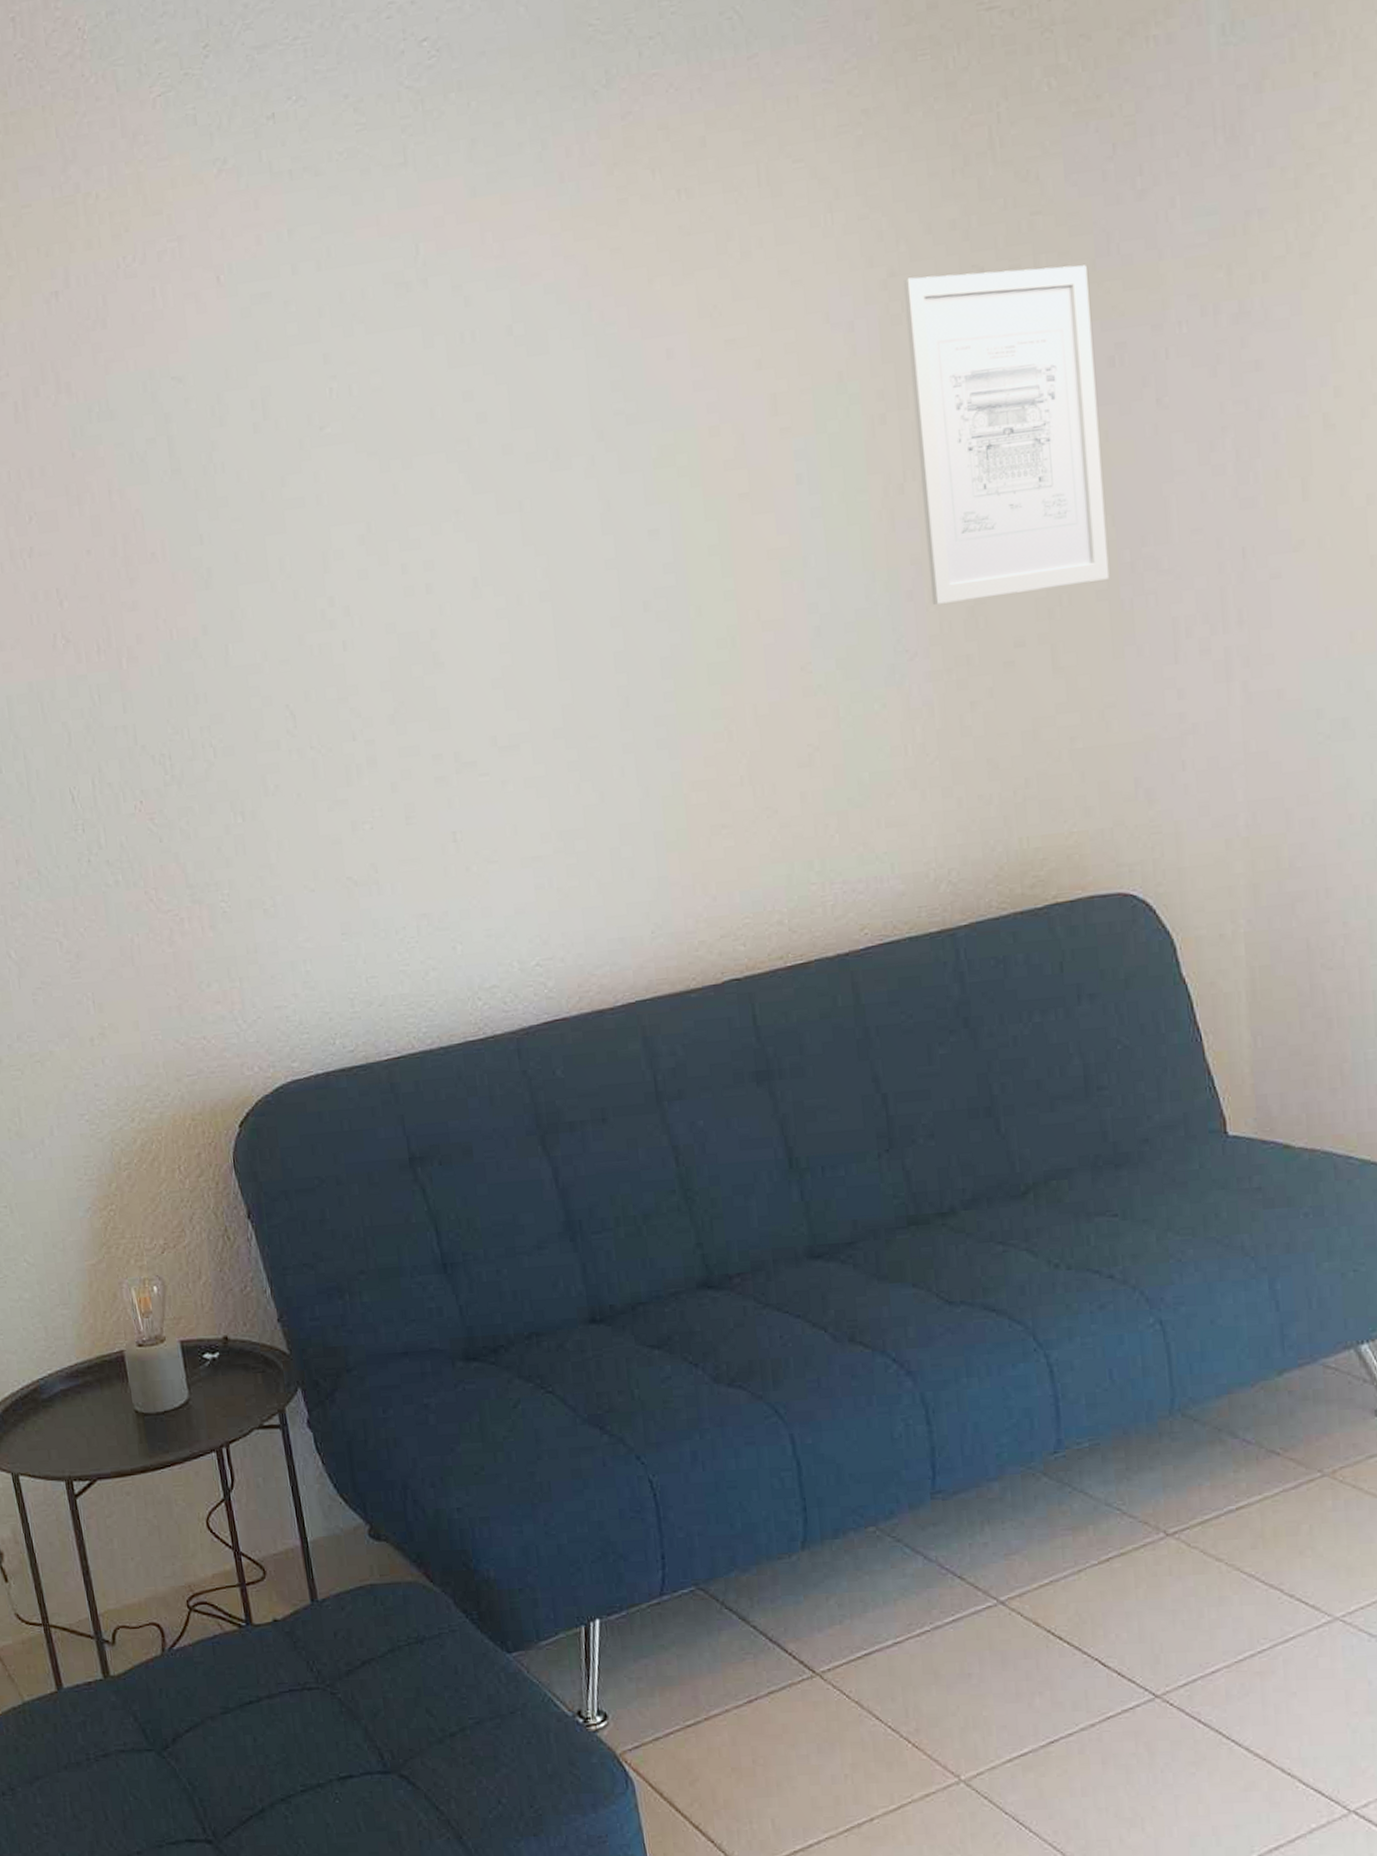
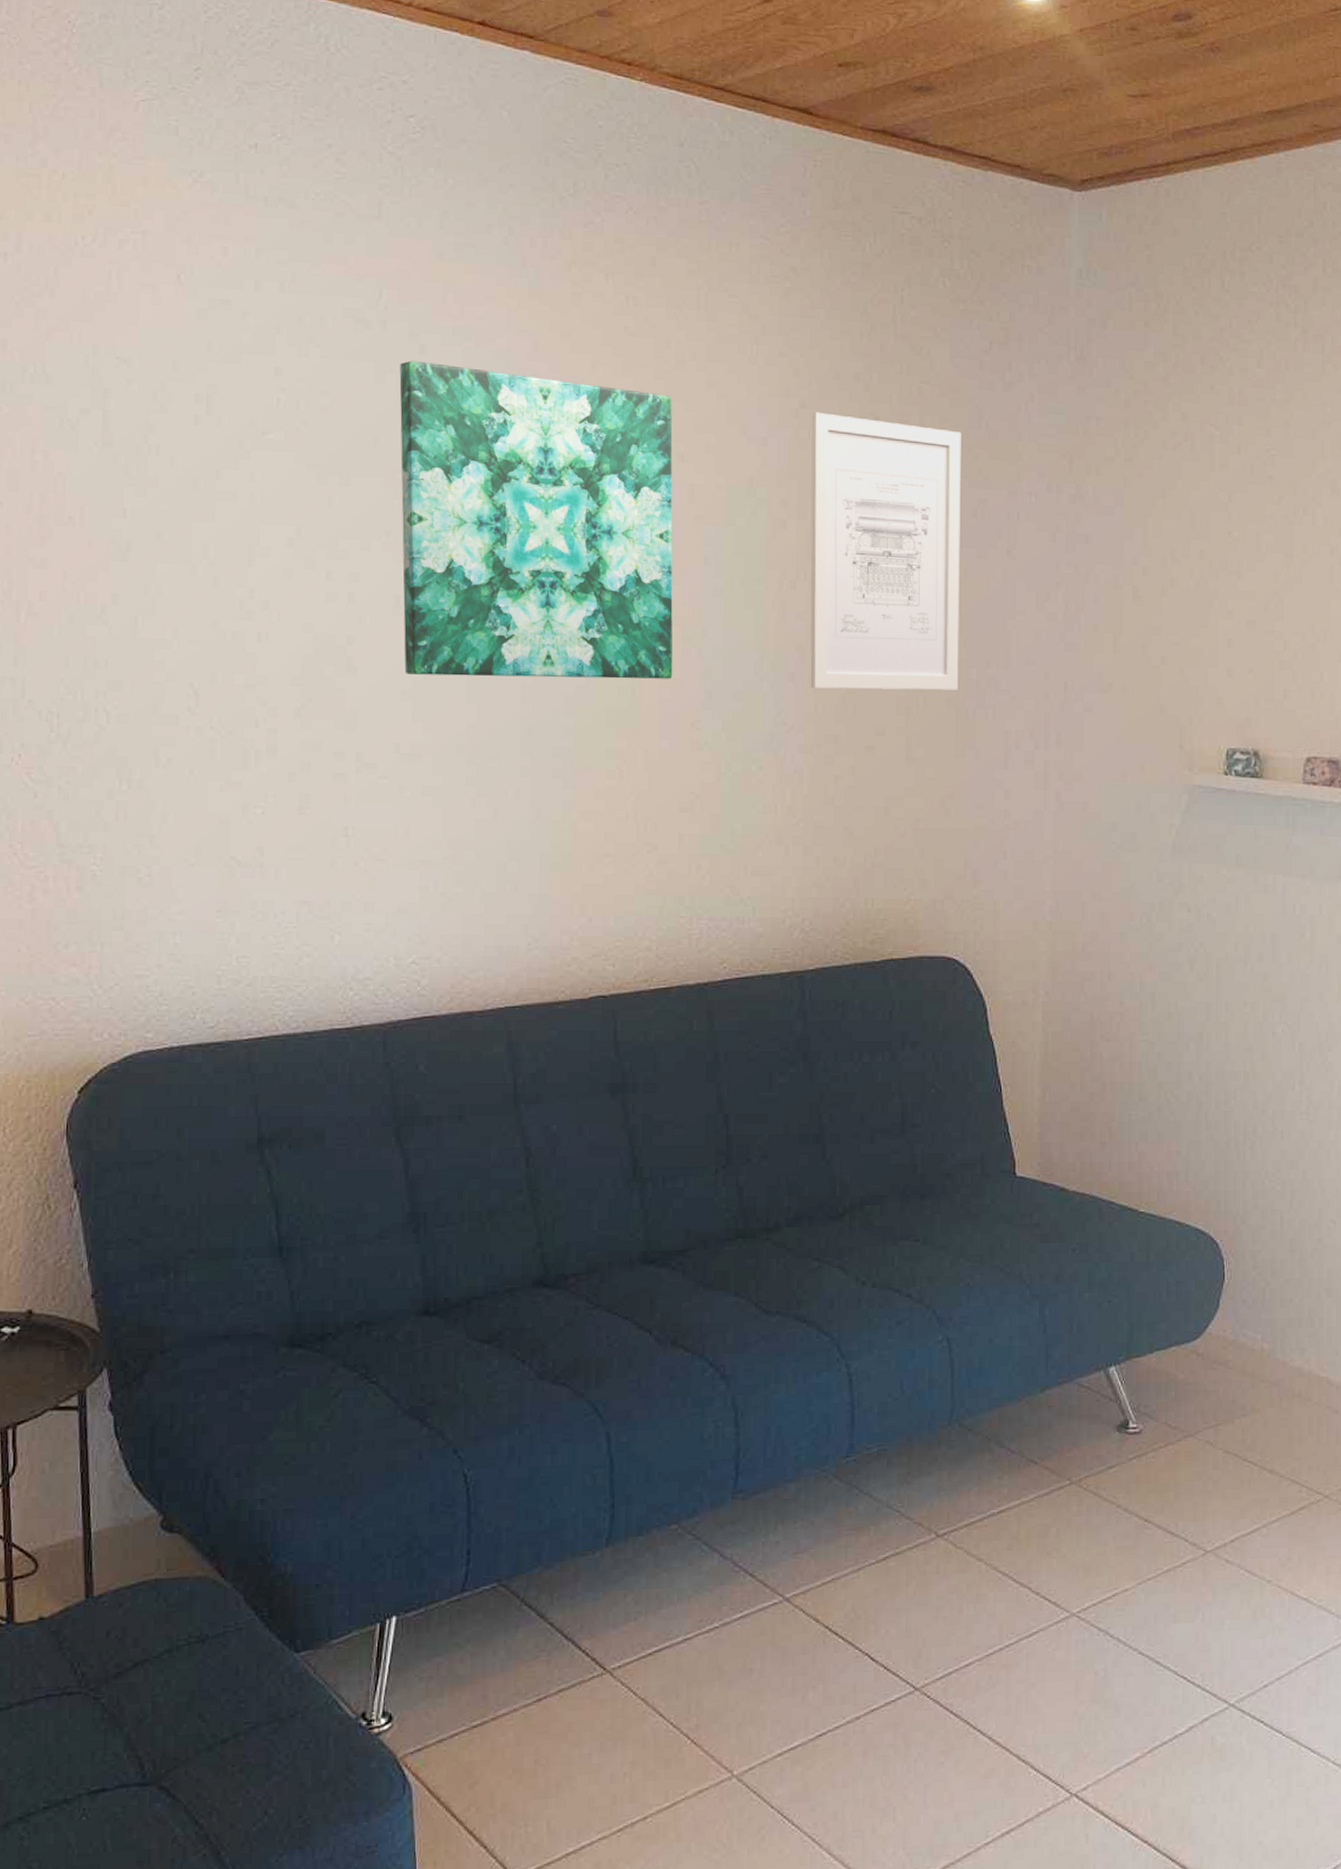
wall art: none [446,295,775,661] -> present [399,360,673,679]

